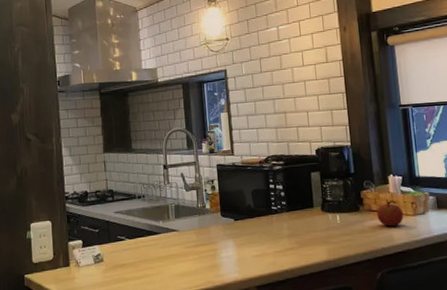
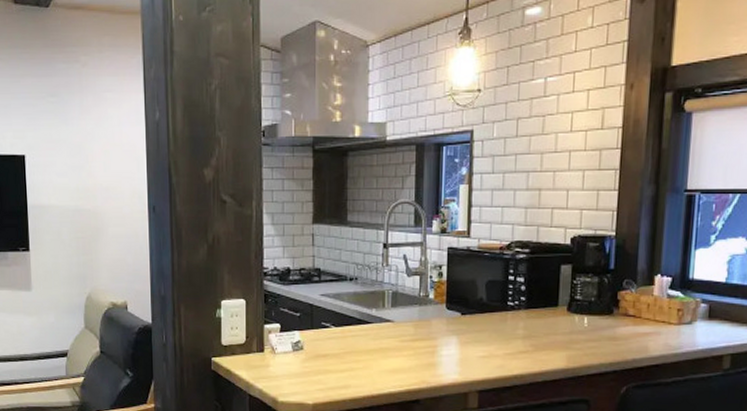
fruit: present [377,200,404,227] -> none [633,304,666,335]

